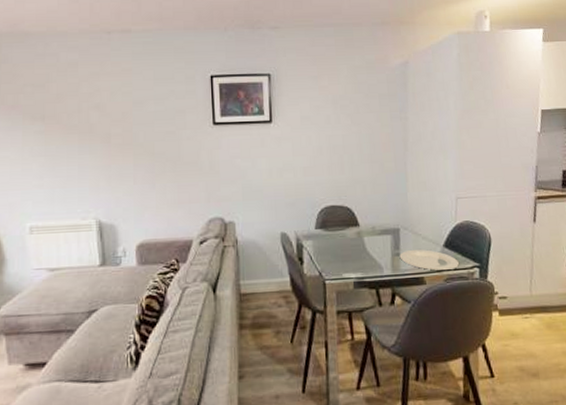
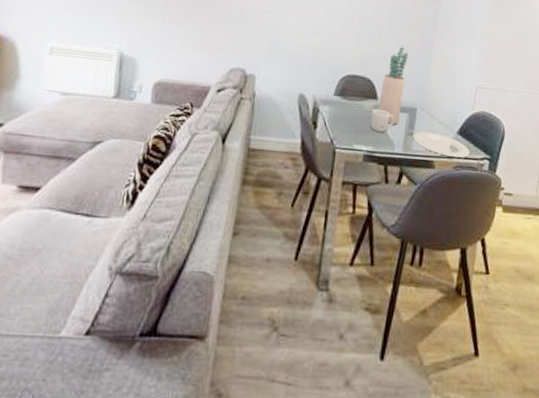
mug: none [355,234,379,258] -> present [370,108,395,132]
vase: none [361,168,384,249] -> present [378,45,408,125]

